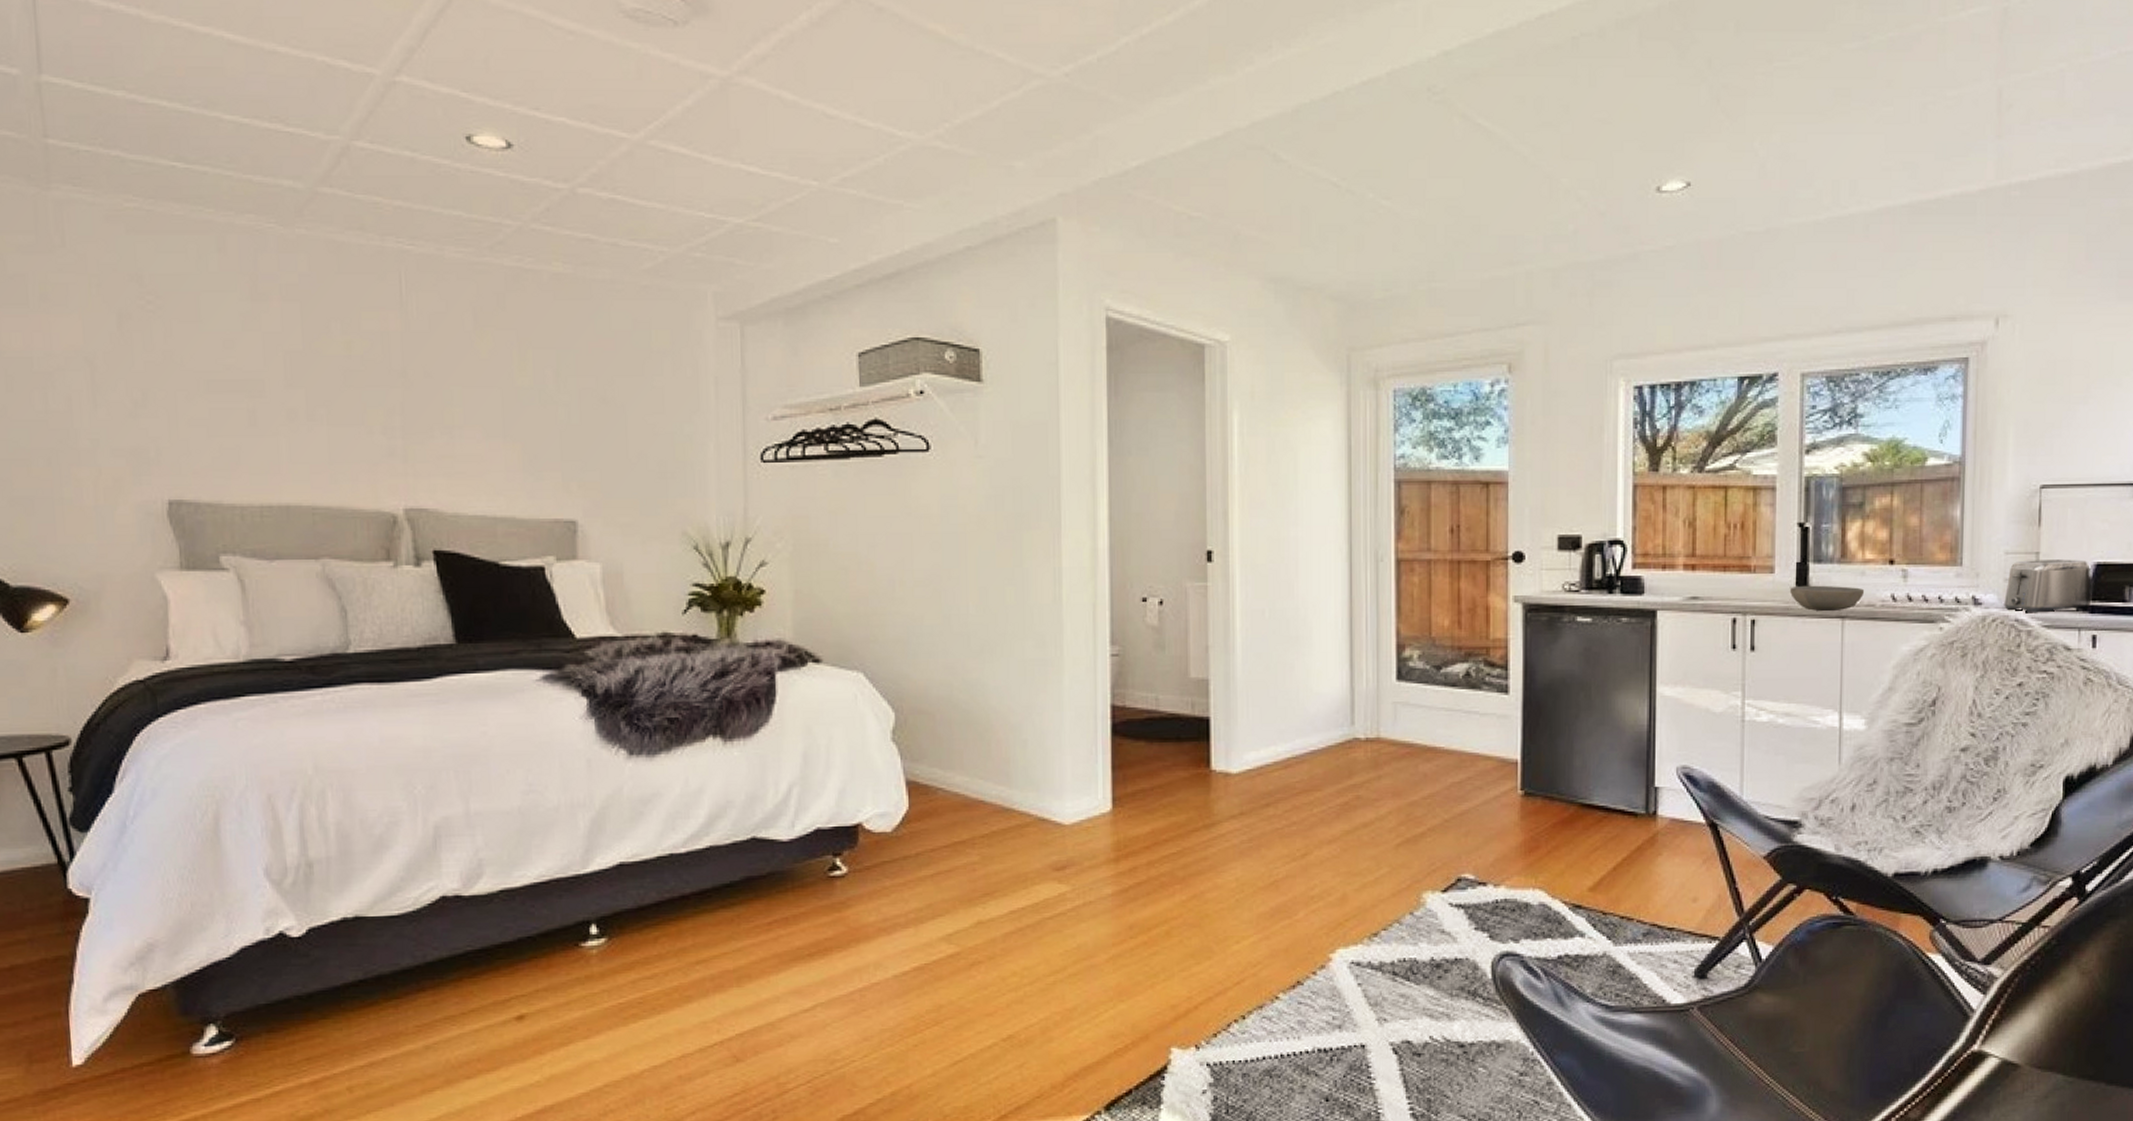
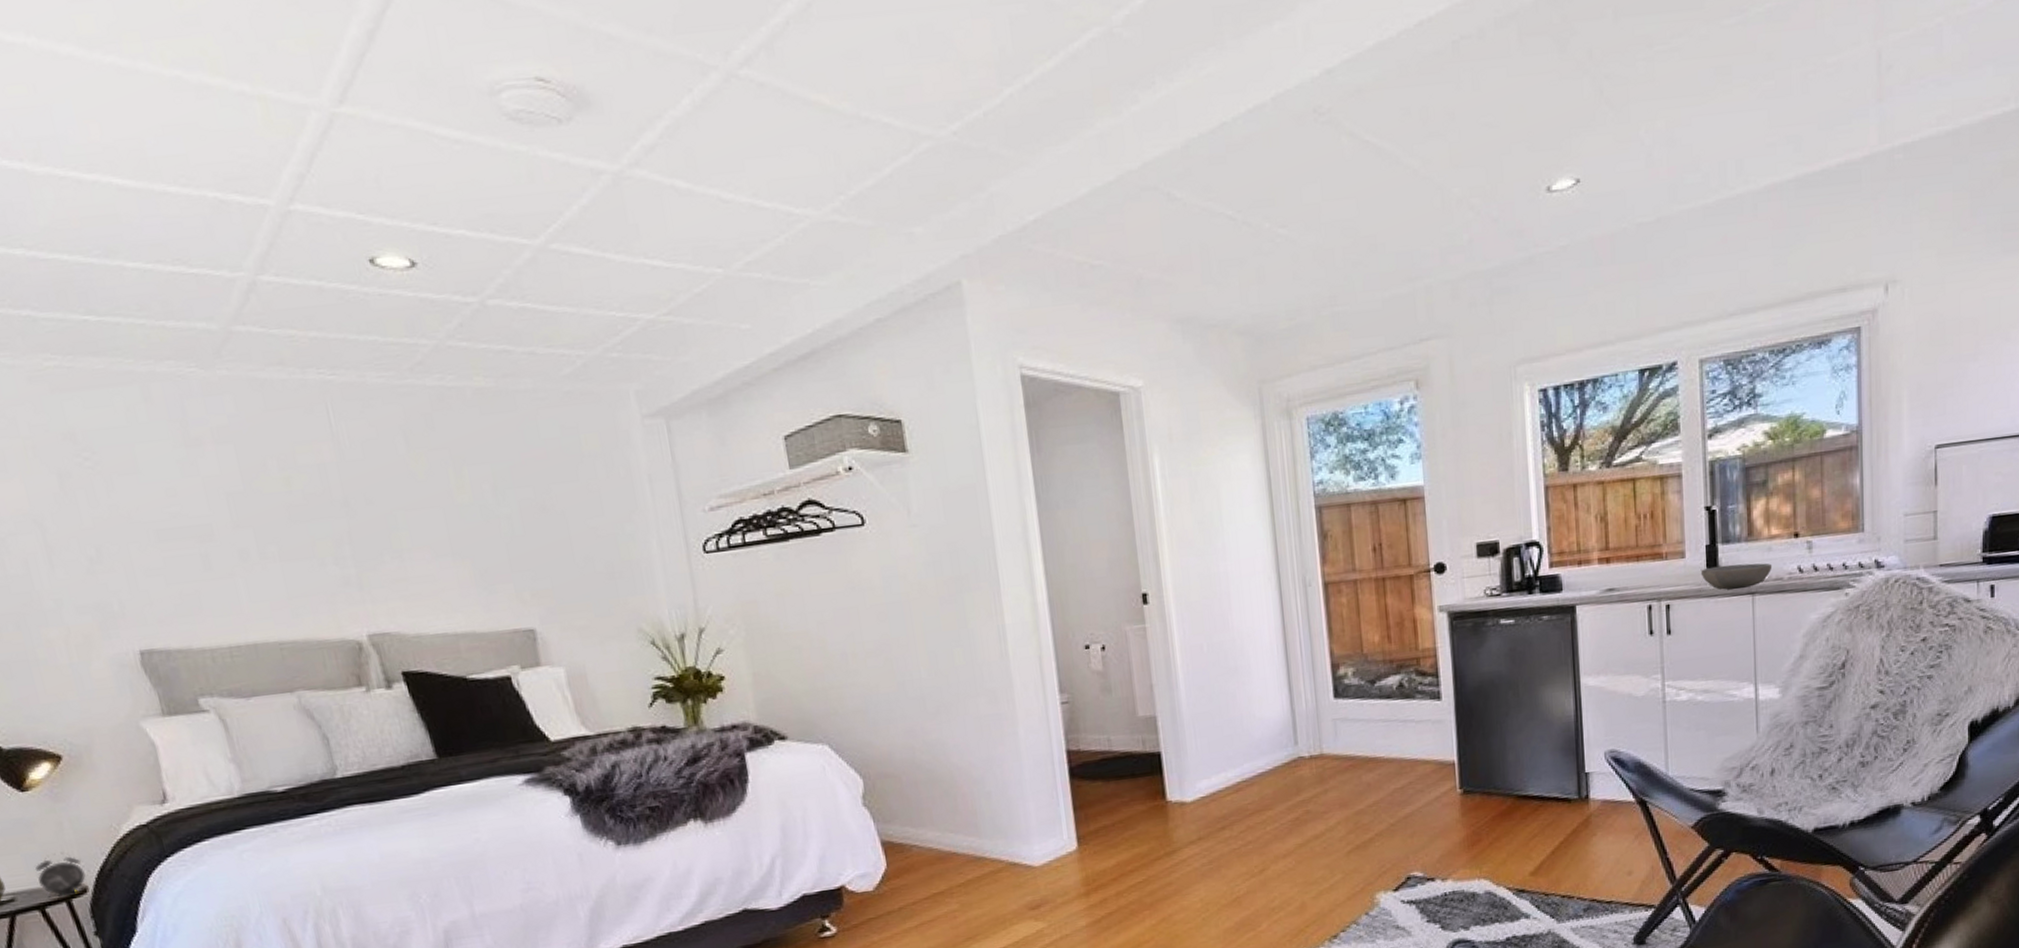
alarm clock: none [19,699,71,745] -> present [34,851,87,896]
toaster: present [2004,559,2091,613] -> none [1905,513,1988,571]

